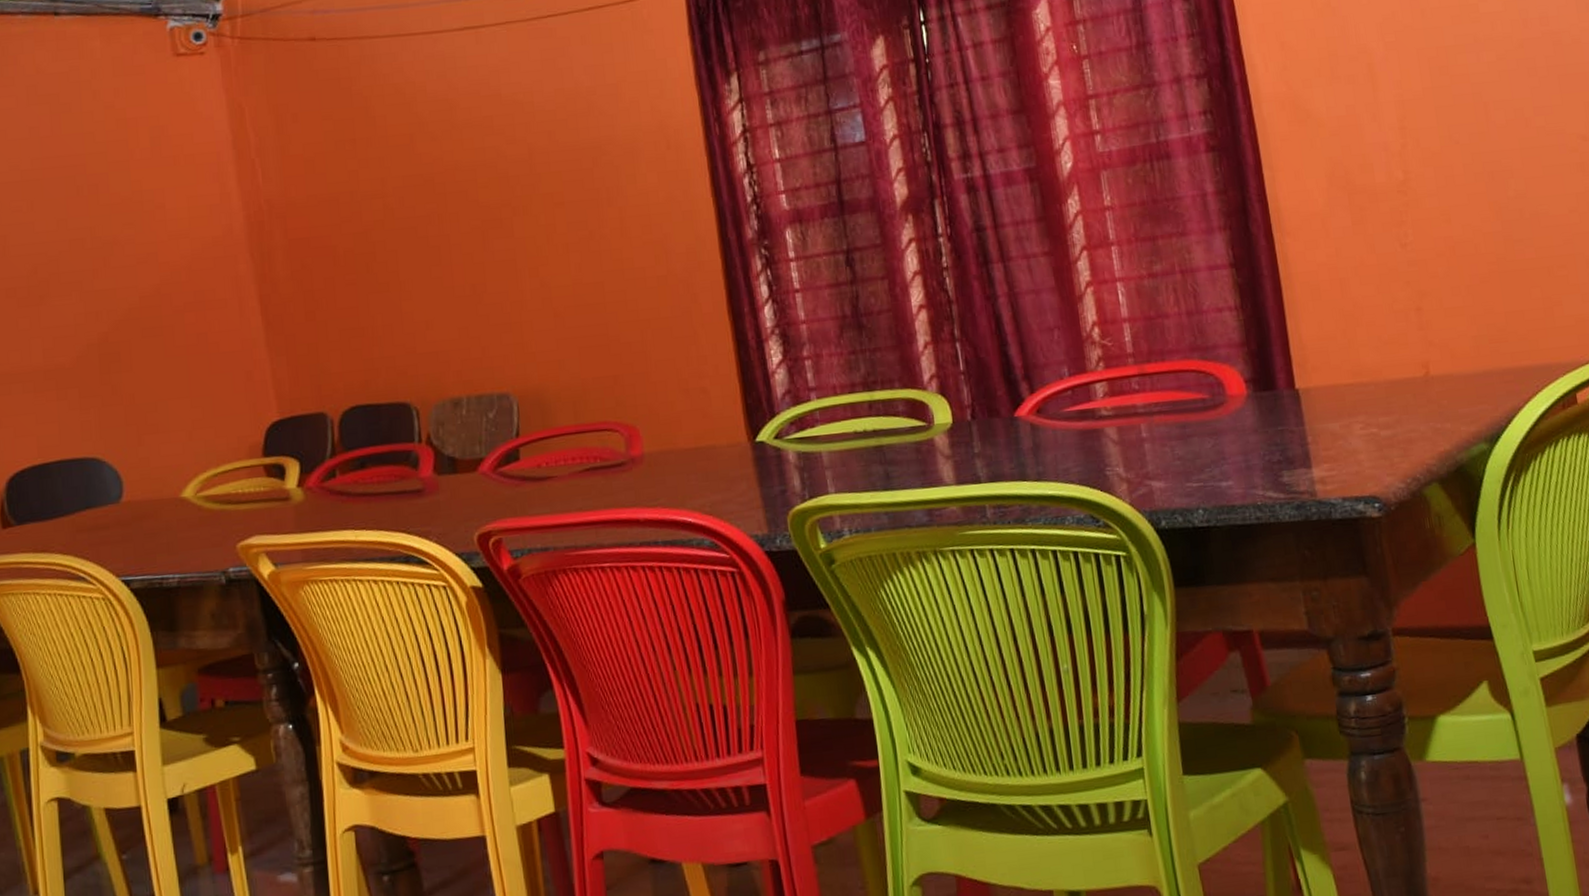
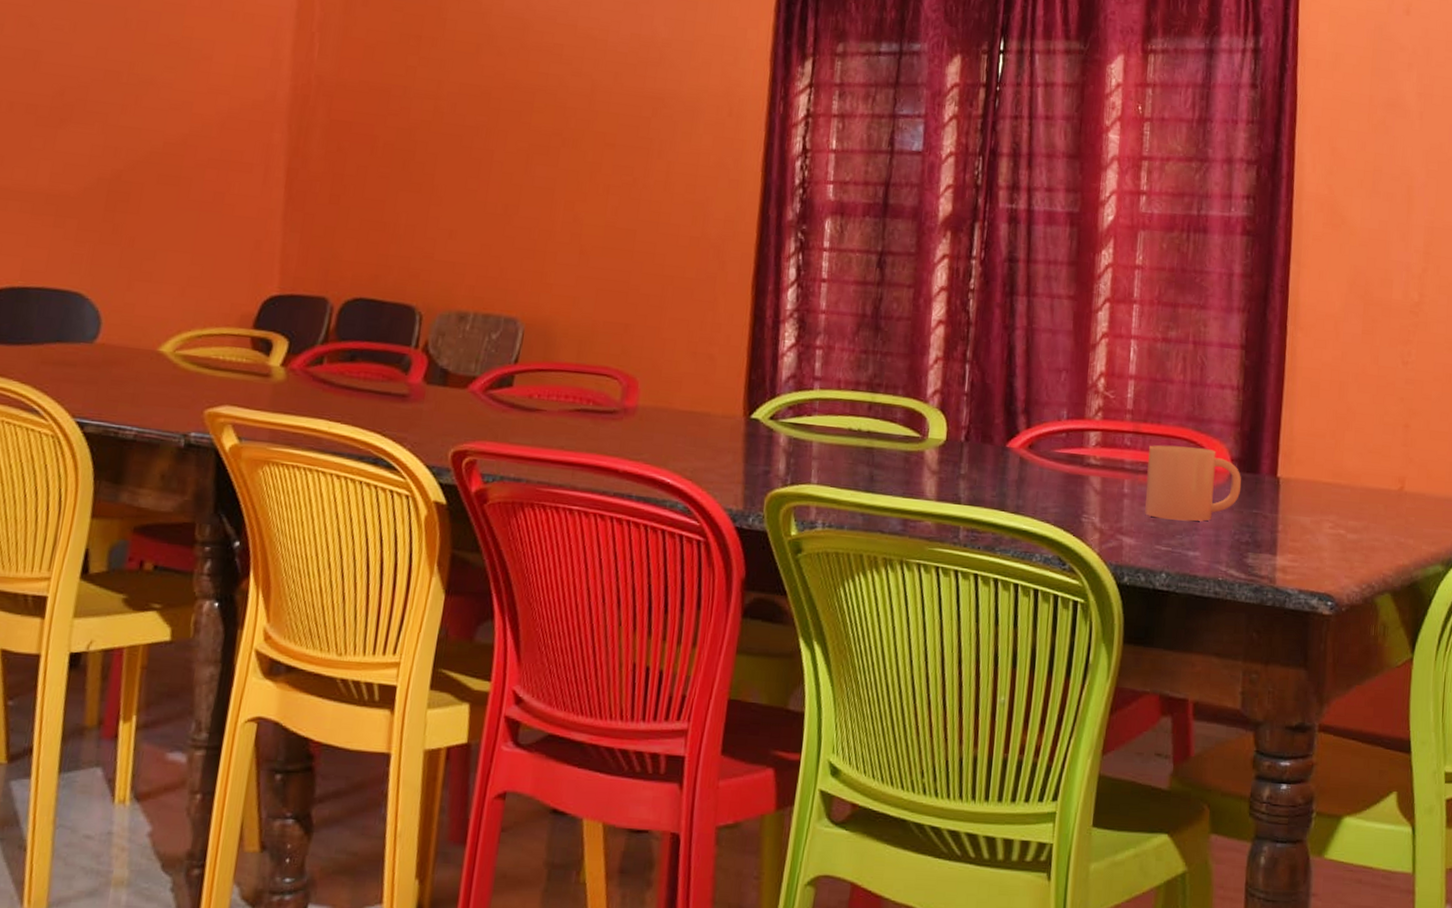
mug: none [1157,375,1262,456] -> present [1144,445,1242,522]

